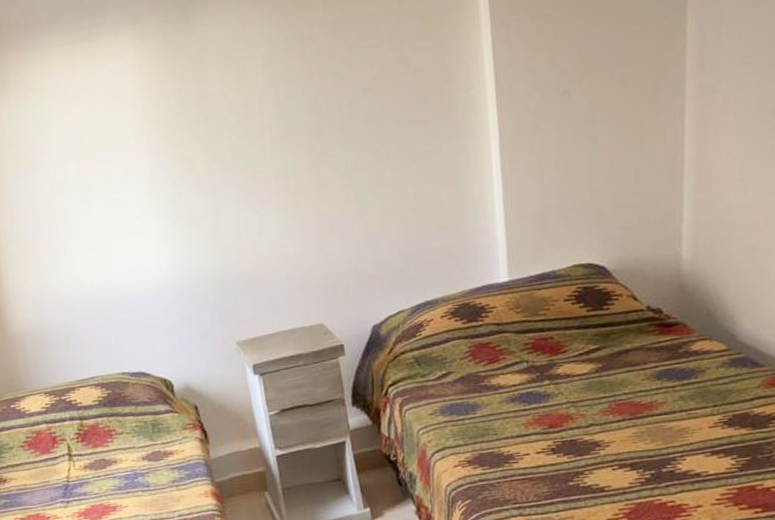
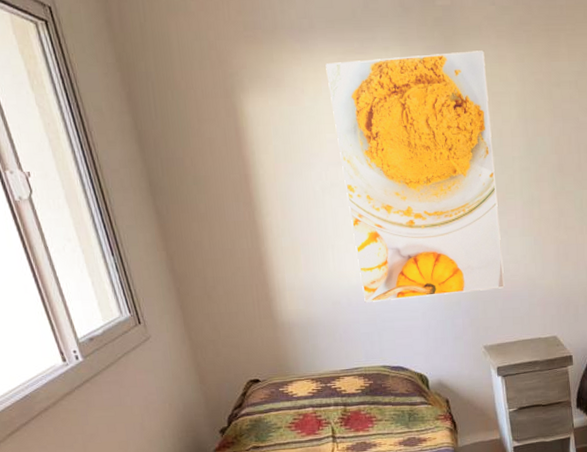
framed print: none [52,15,258,305] -> present [325,50,505,303]

